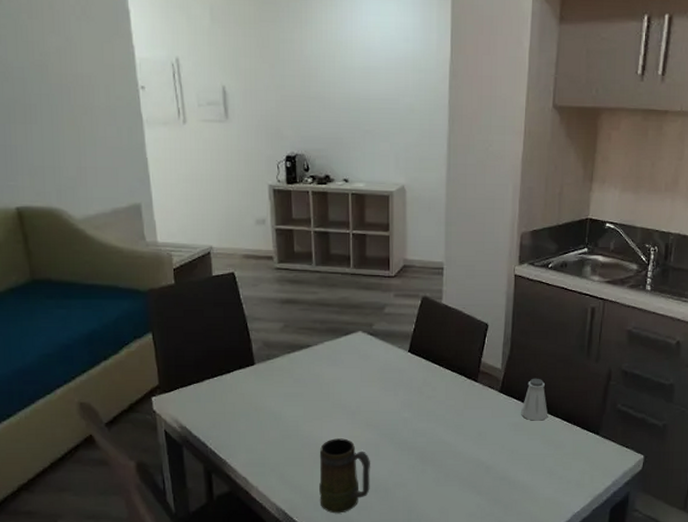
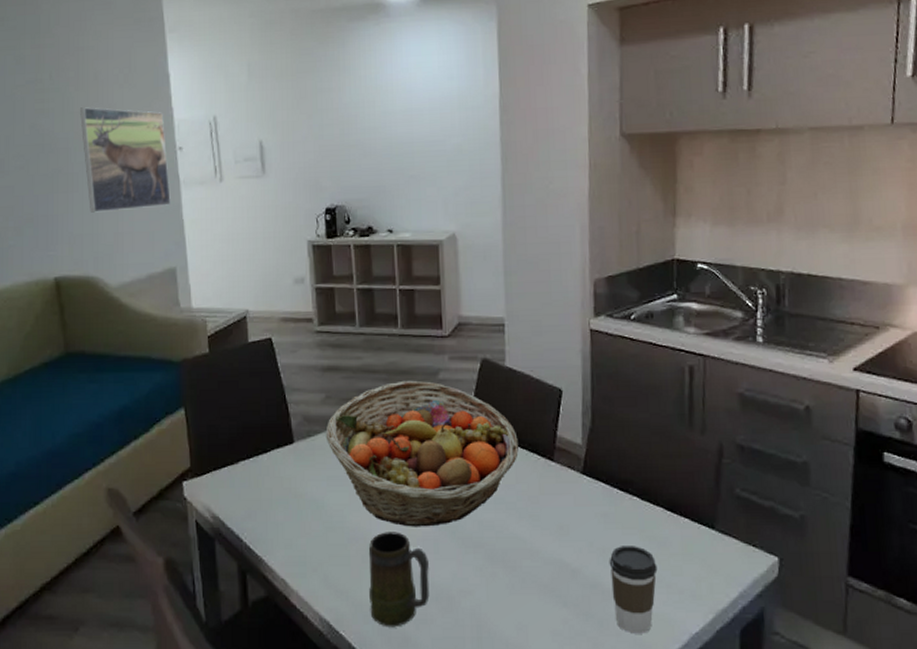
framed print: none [35,37,134,146] -> present [80,107,171,213]
fruit basket: none [283,313,449,435] -> present [325,380,519,527]
coffee cup: none [516,448,553,513] -> present [609,546,658,634]
saltshaker: present [521,378,547,421] -> none [611,455,645,510]

